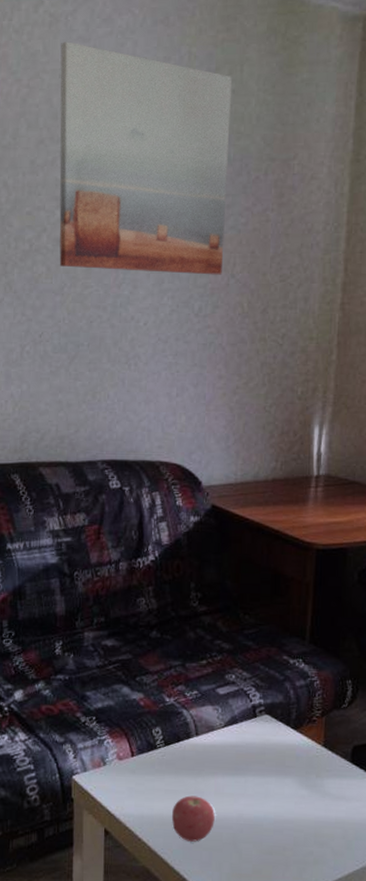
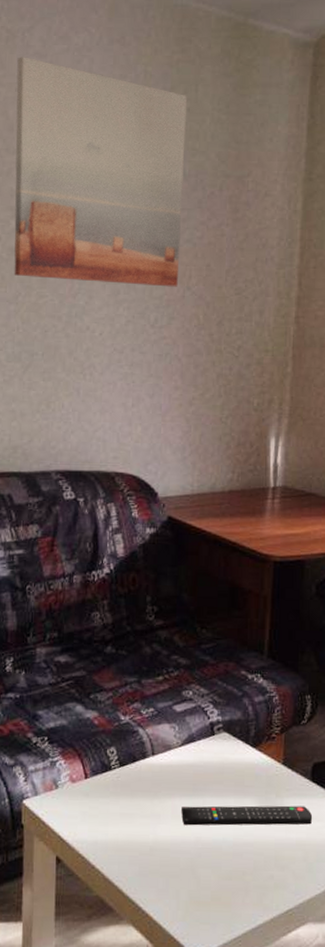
apple: present [172,795,215,842] -> none [127,819,172,868]
remote control: none [224,784,352,804] -> present [181,805,313,826]

